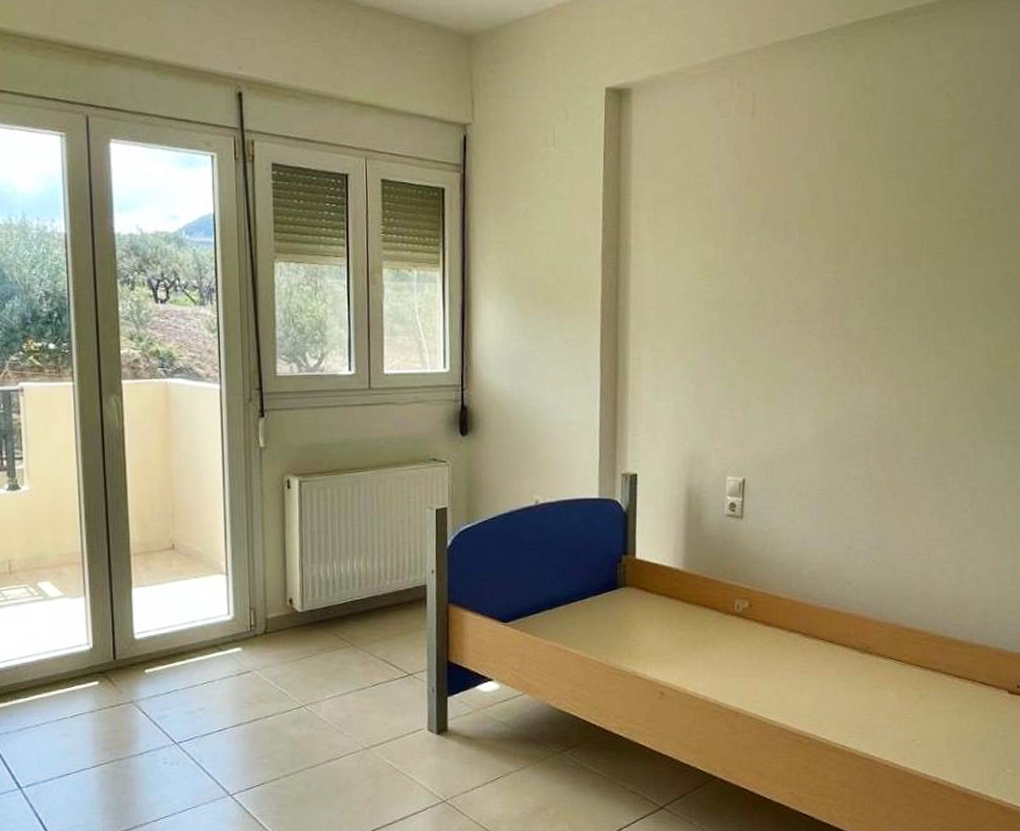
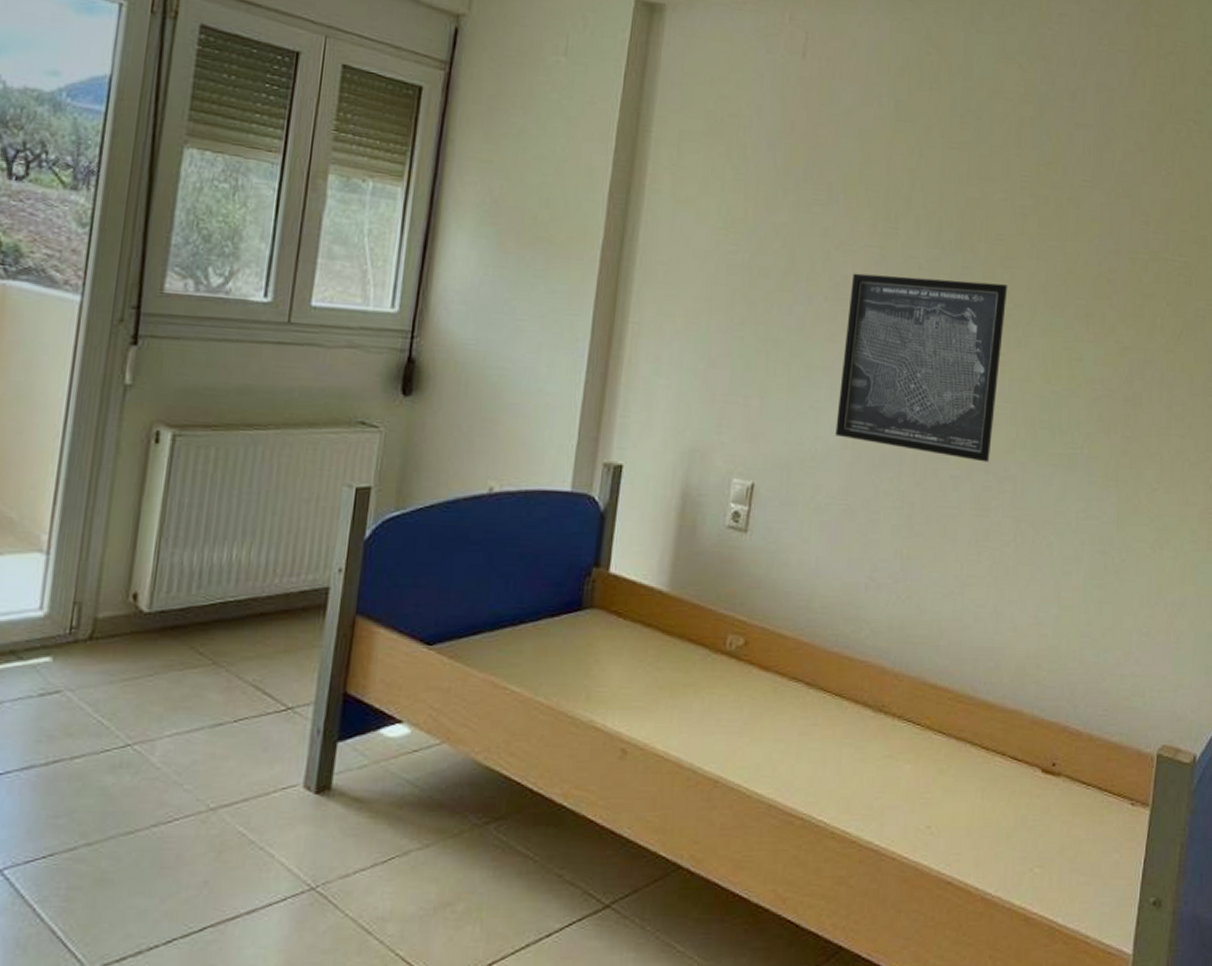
wall art: none [809,291,950,445] -> present [835,273,1007,462]

